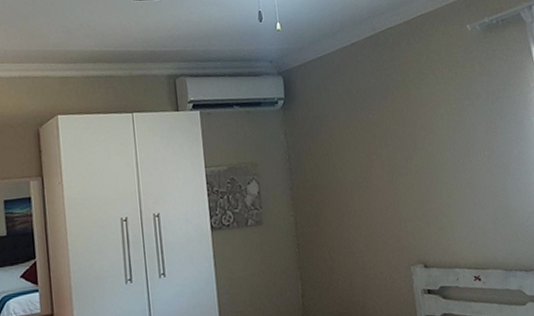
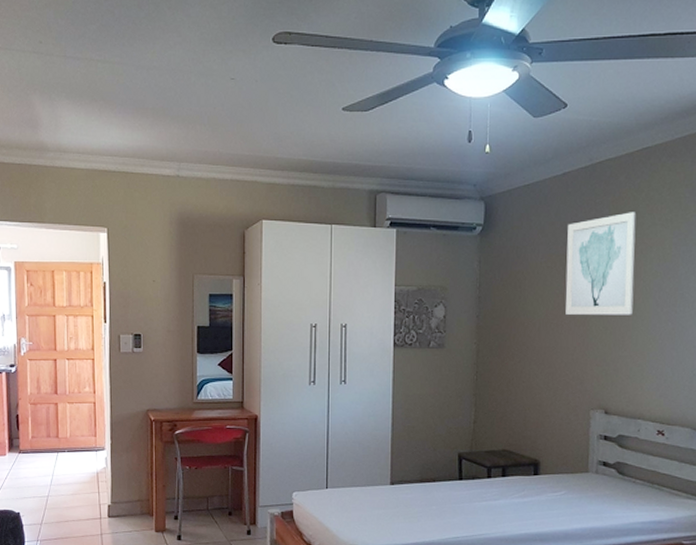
wall art: none [363,73,434,176] -> present [565,212,637,315]

